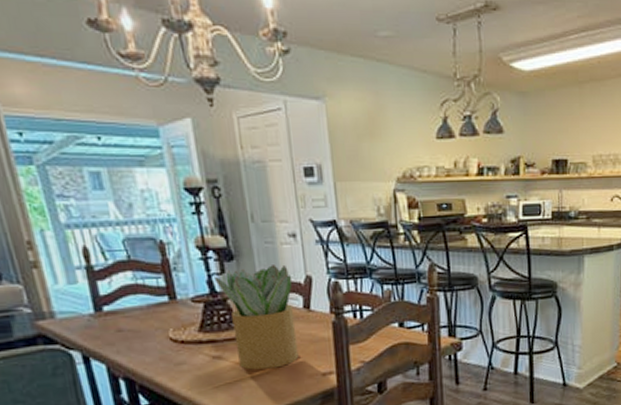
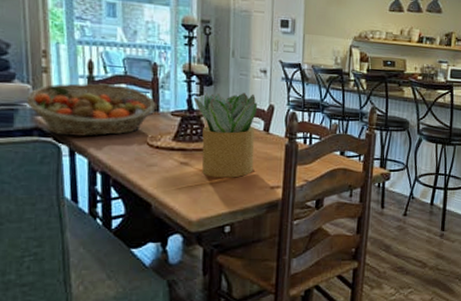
fruit basket: none [21,272,173,341] -> present [27,83,156,137]

